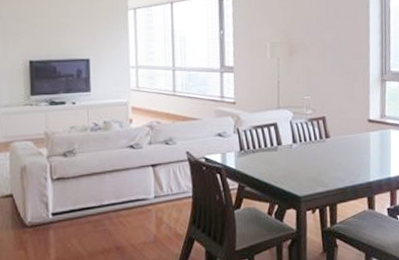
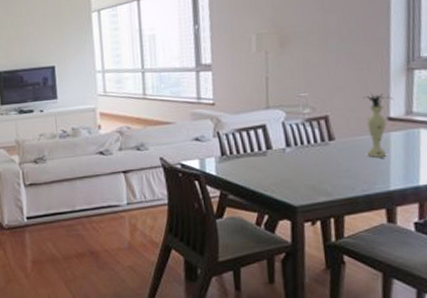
vase: none [350,99,372,153] -> present [363,93,394,157]

